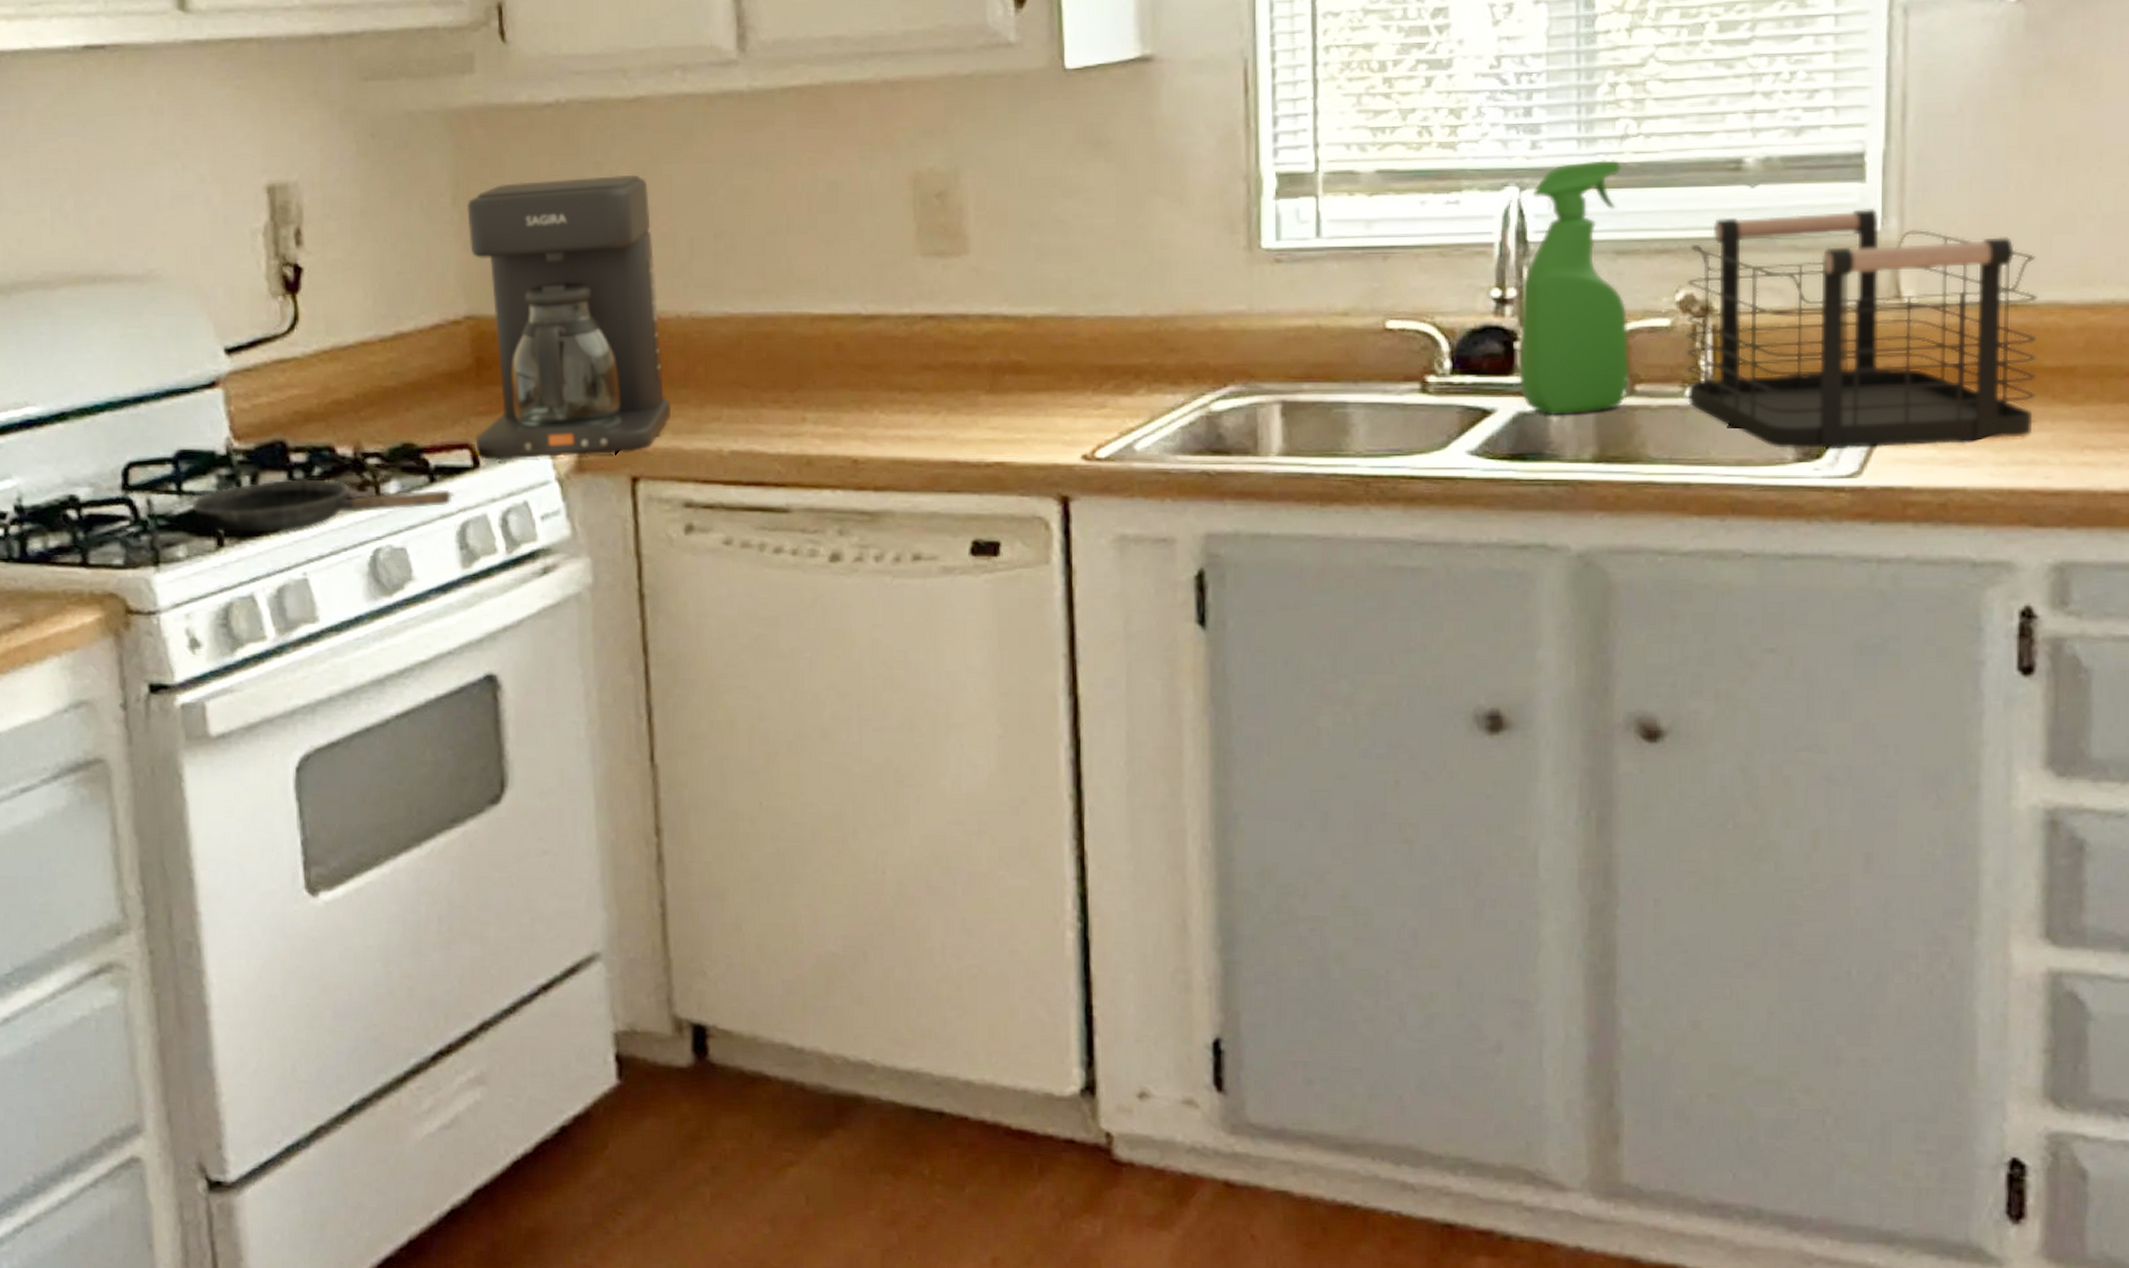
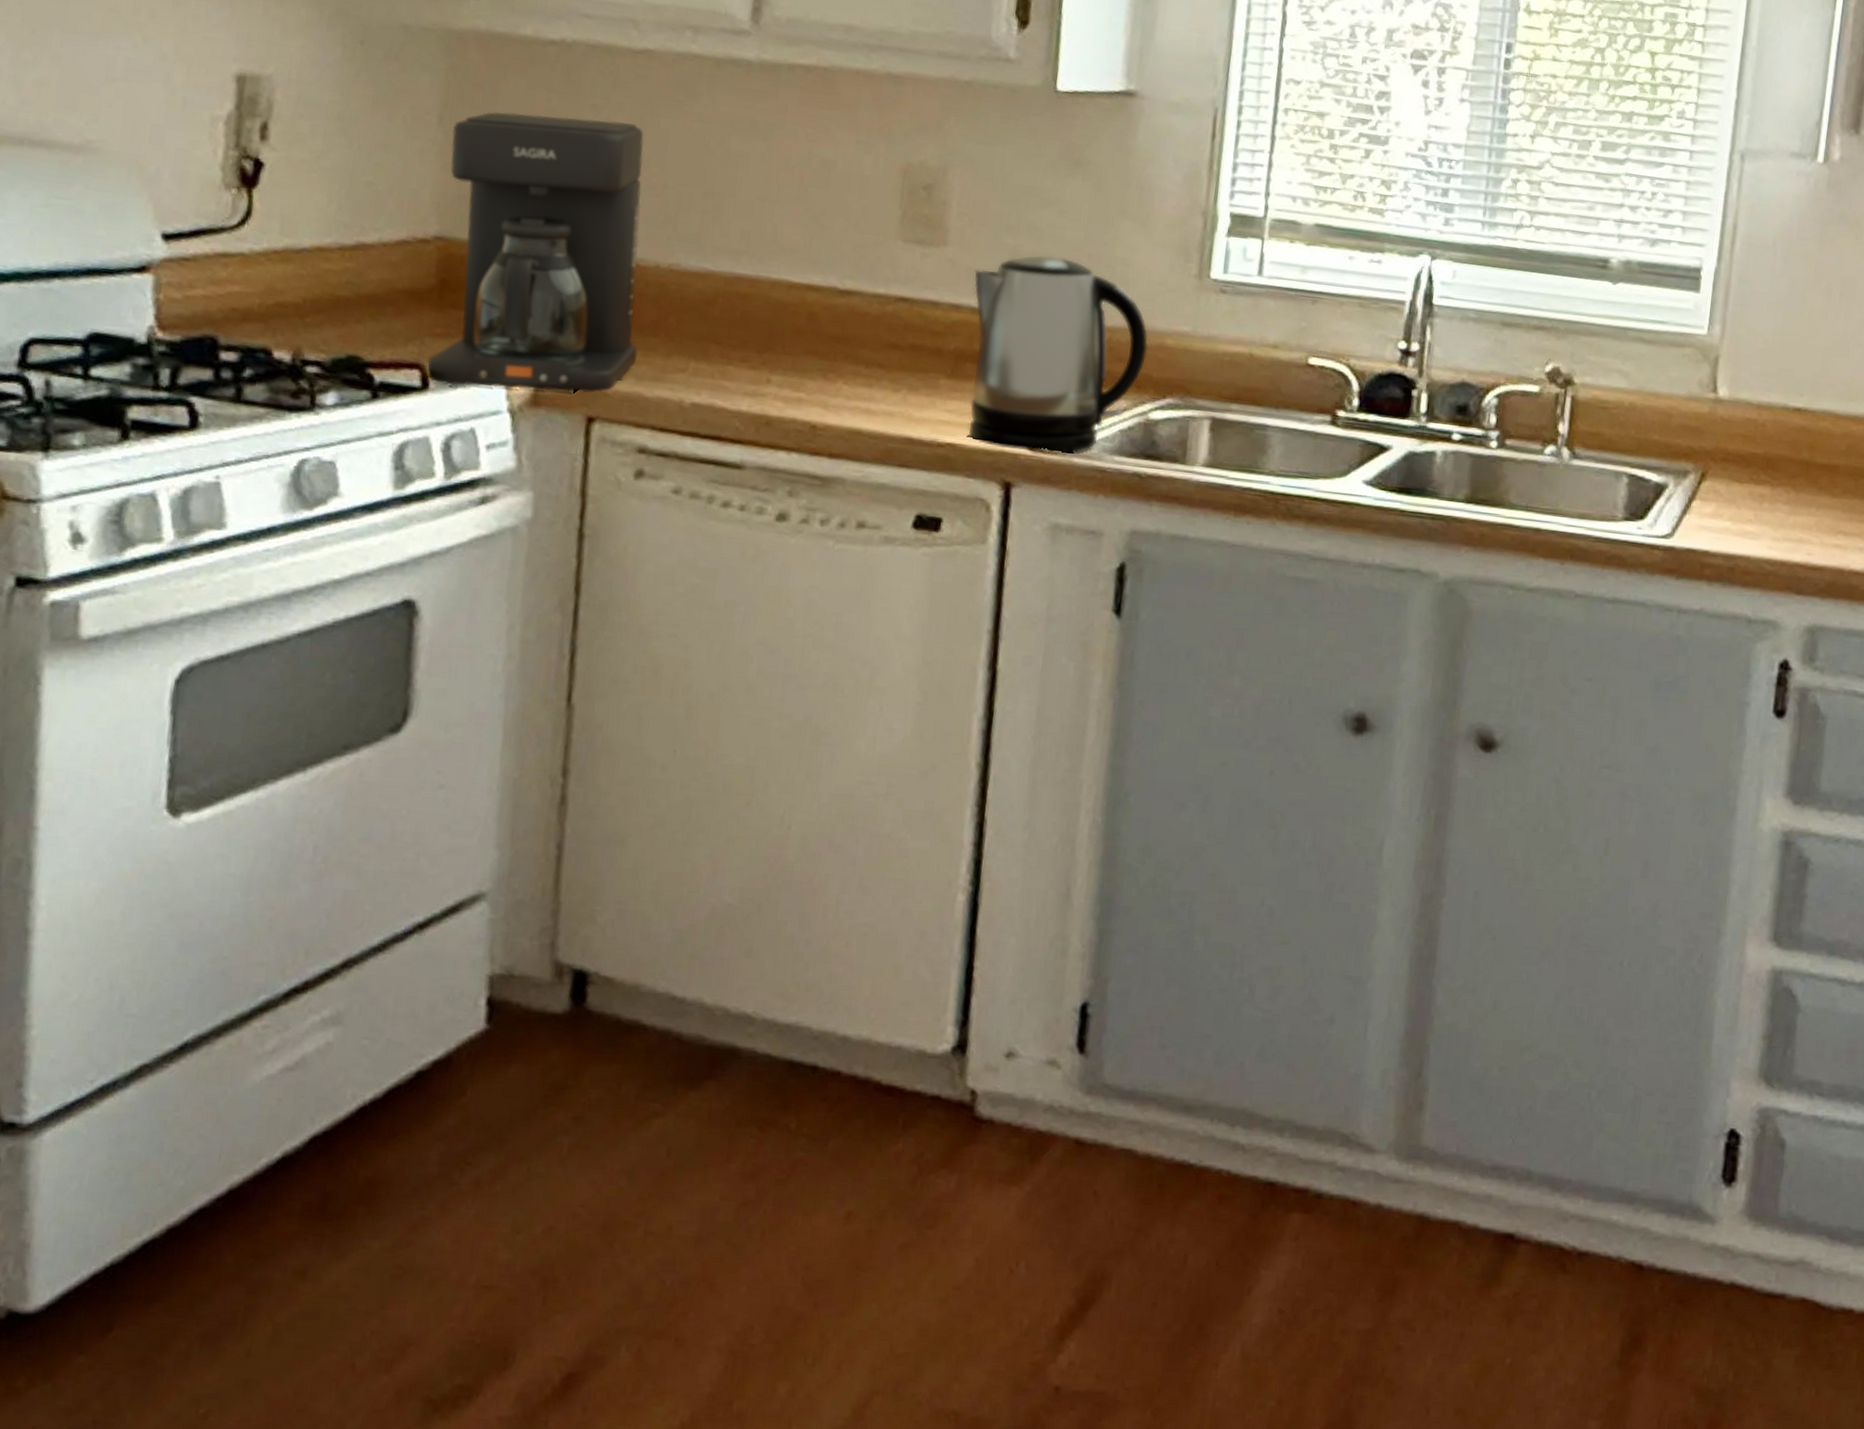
frying pan: present [190,478,455,534] -> none [96,376,398,431]
kettle: none [1001,248,1201,461] -> present [968,255,1149,453]
spray bottle: present [1519,158,1630,415] -> none [1412,241,1514,459]
dish rack: present [1686,207,2038,449] -> none [1545,305,1818,520]

